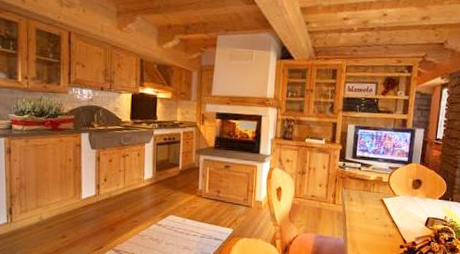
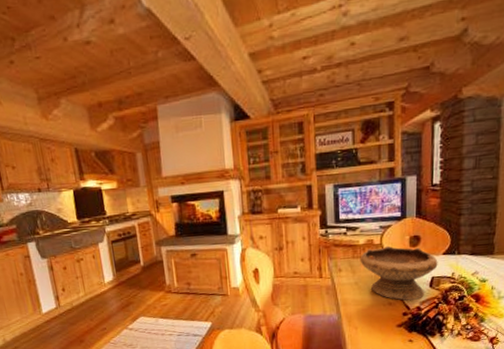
bowl: none [369,184,434,235] -> present [360,245,438,301]

